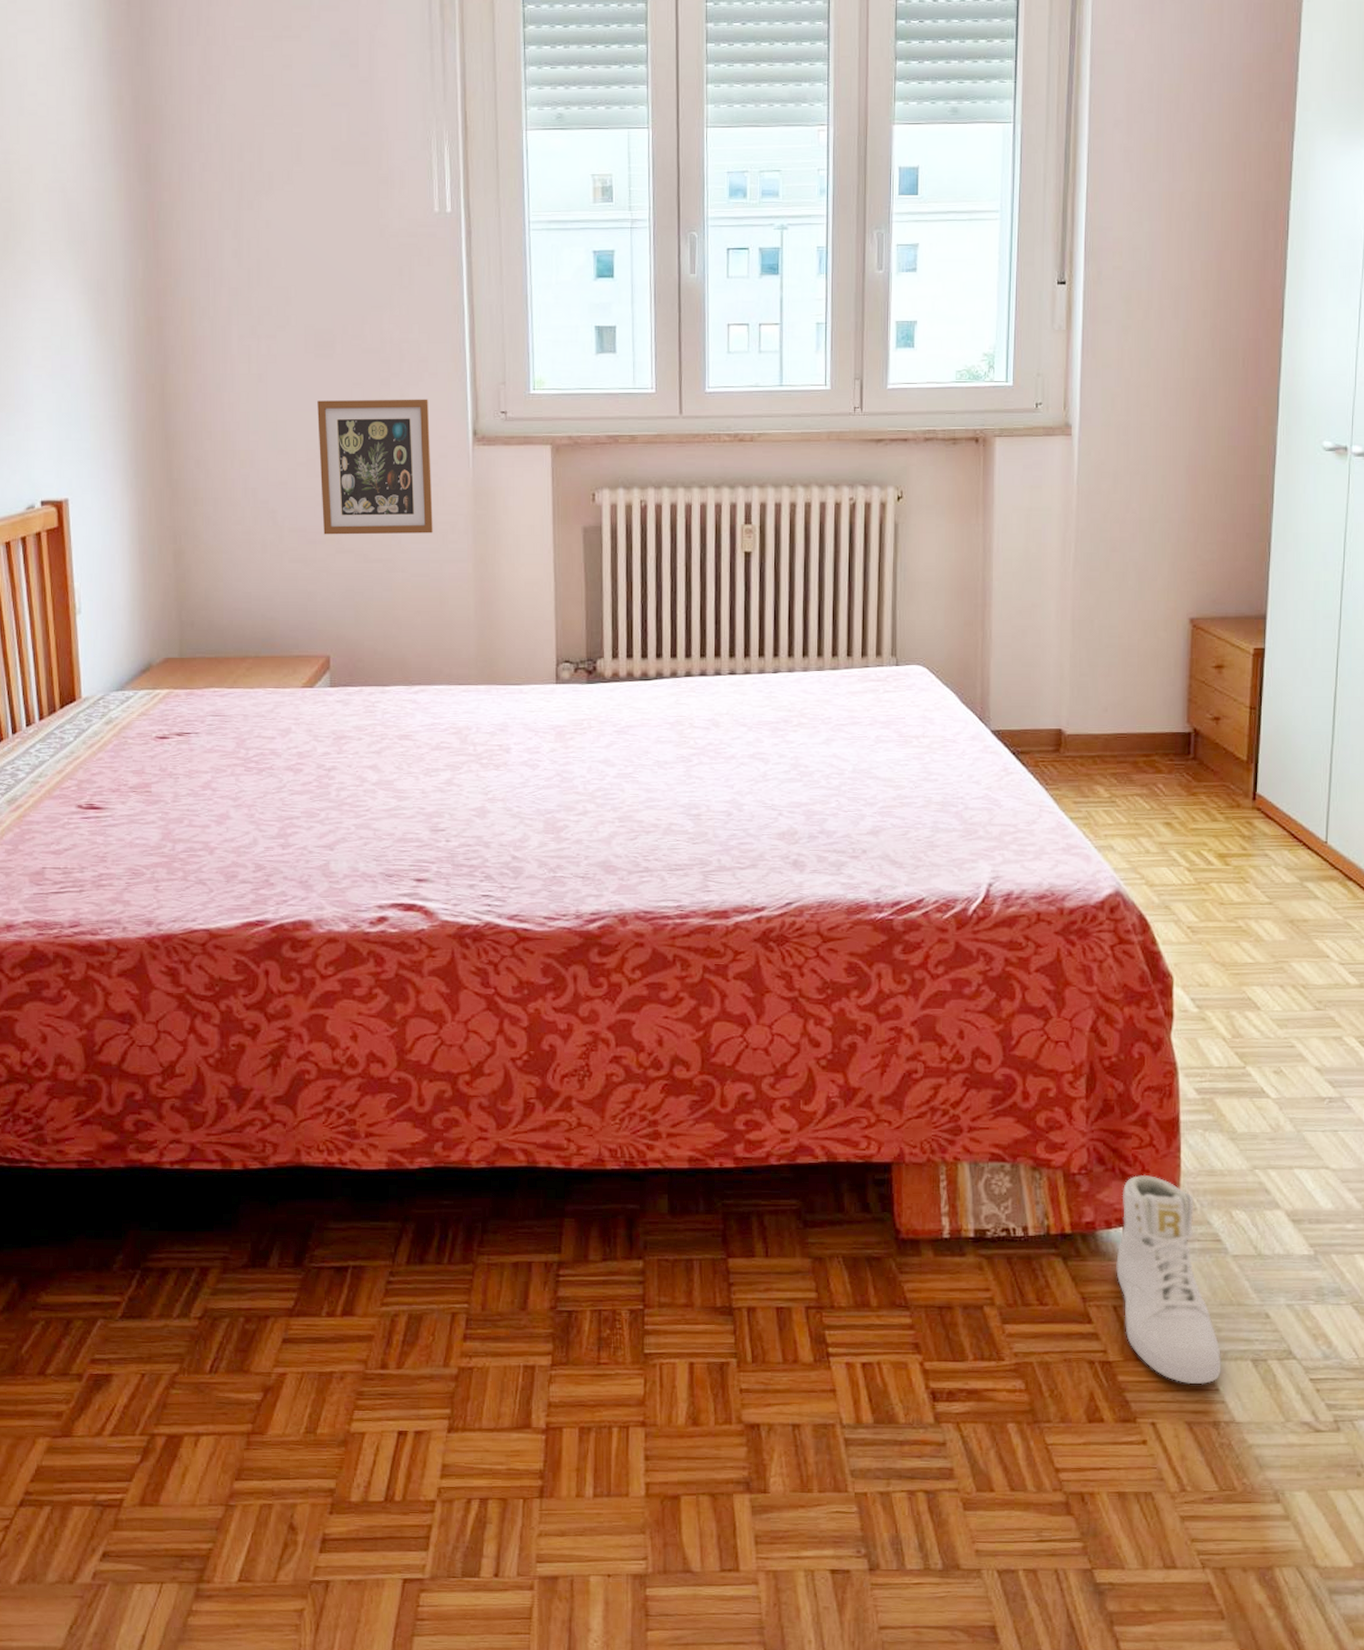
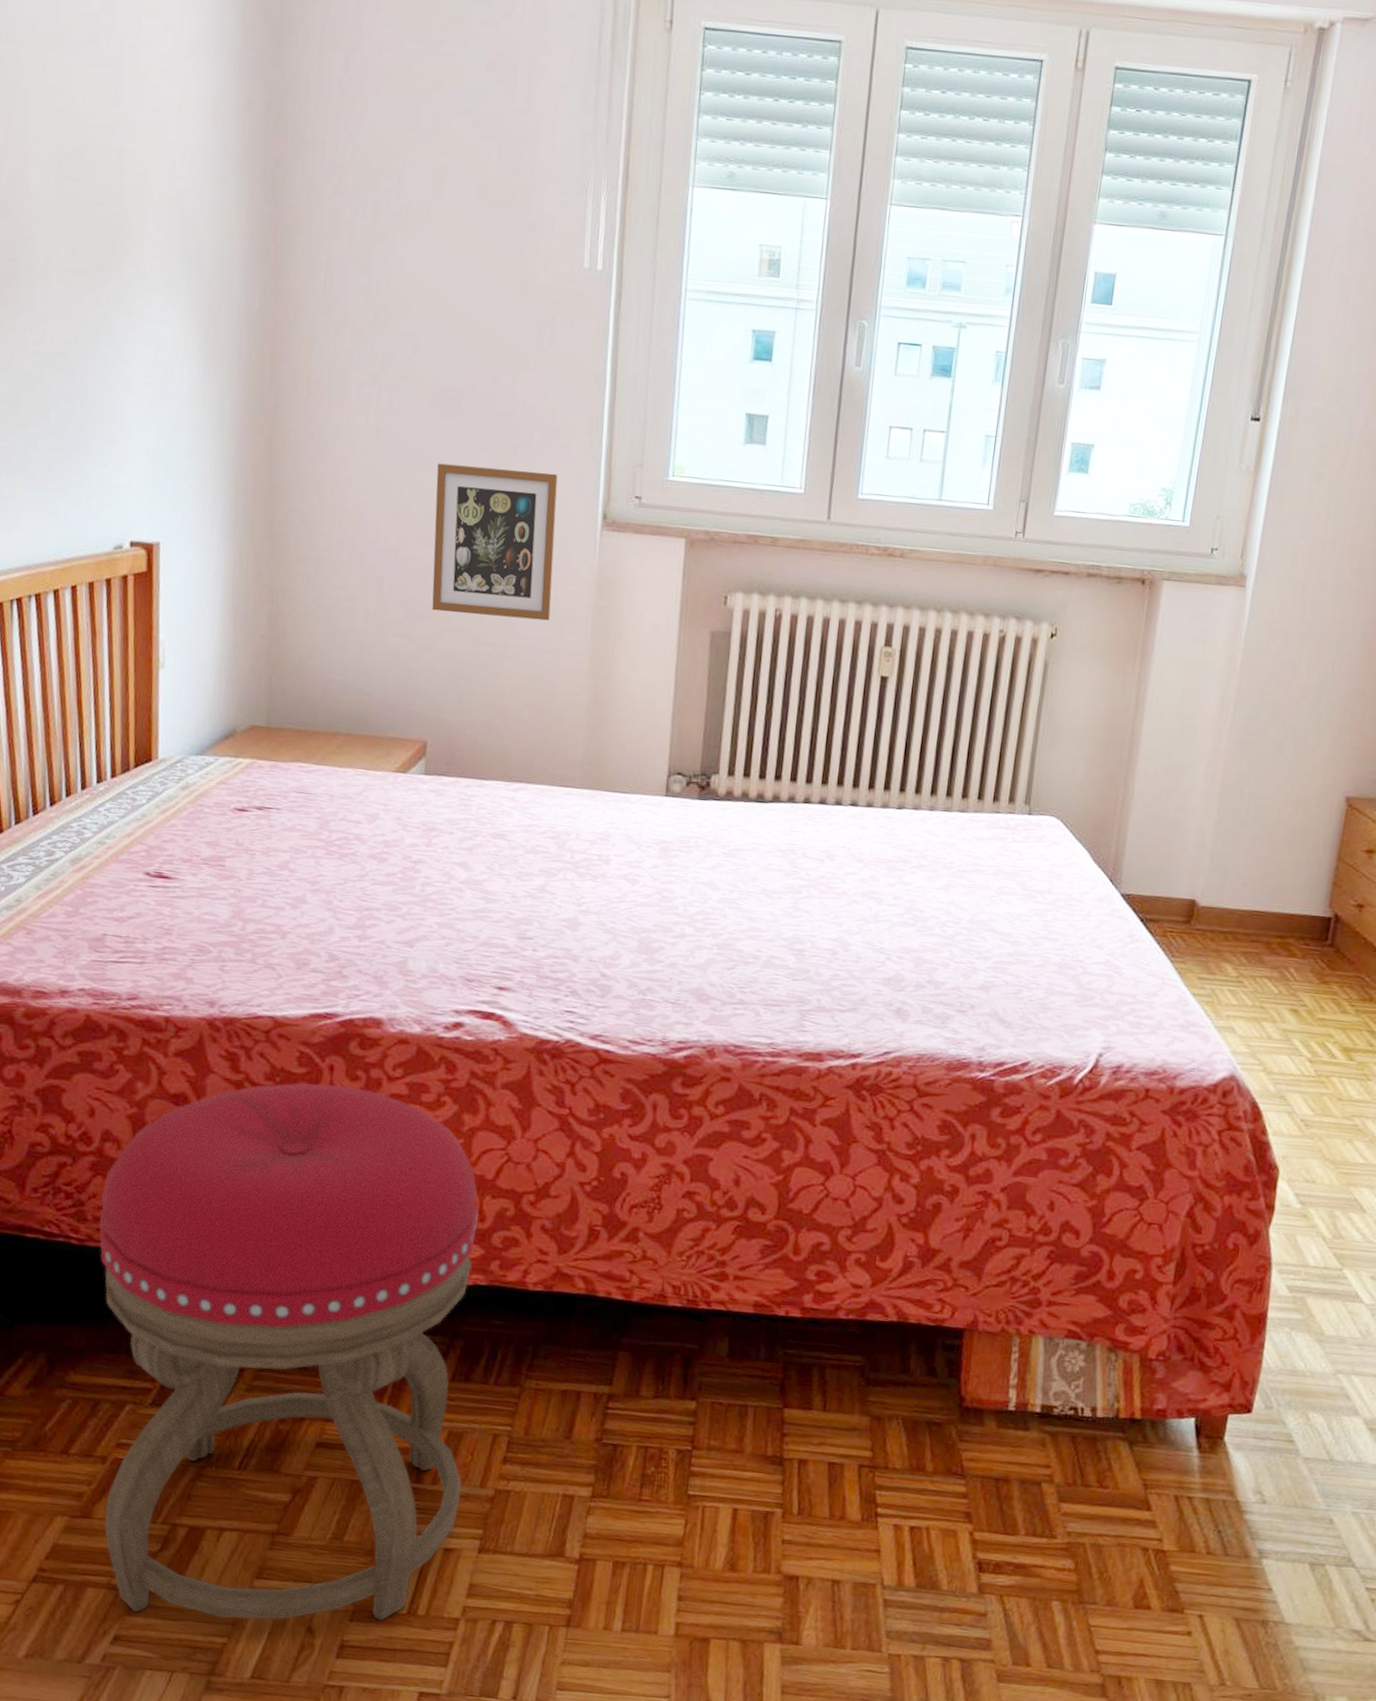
stool: none [58,988,426,1527] -> present [99,1083,479,1621]
sneaker: present [1116,1174,1222,1385] -> none [1182,1367,1279,1583]

